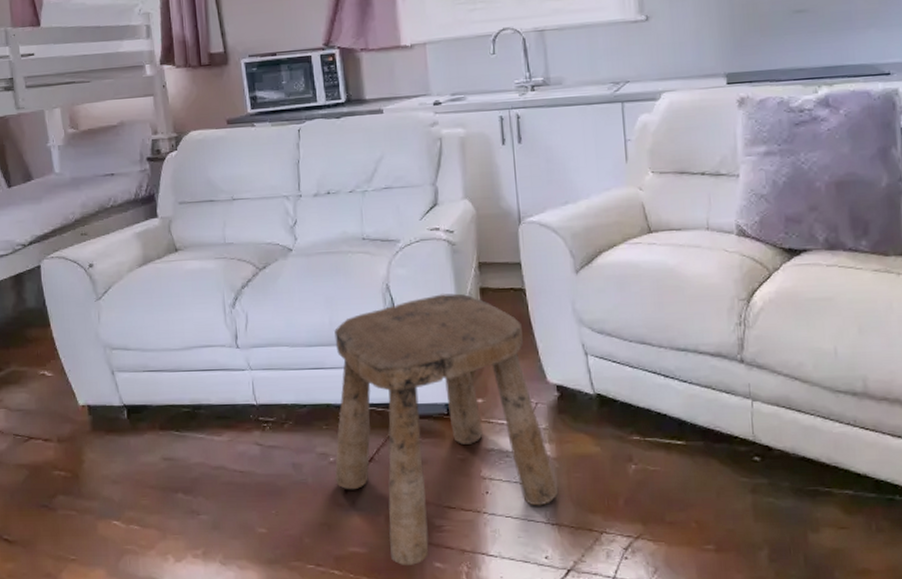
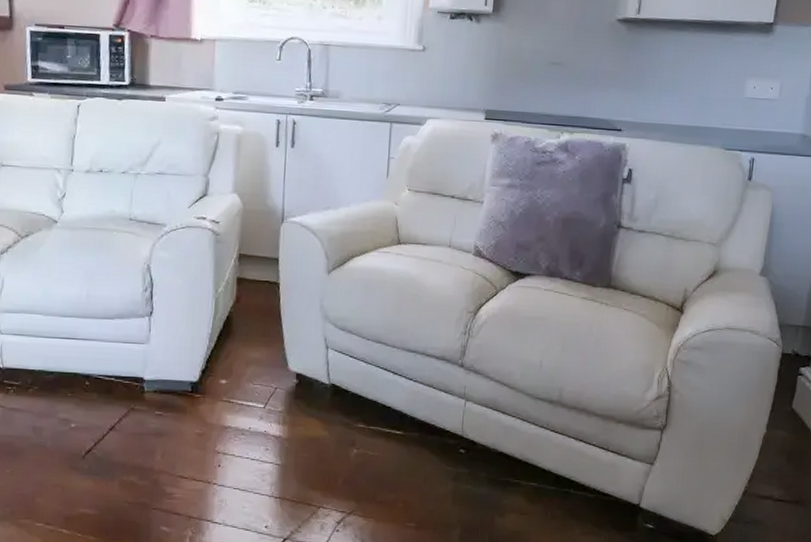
stool: present [334,293,558,565] -> none [73,279,285,528]

